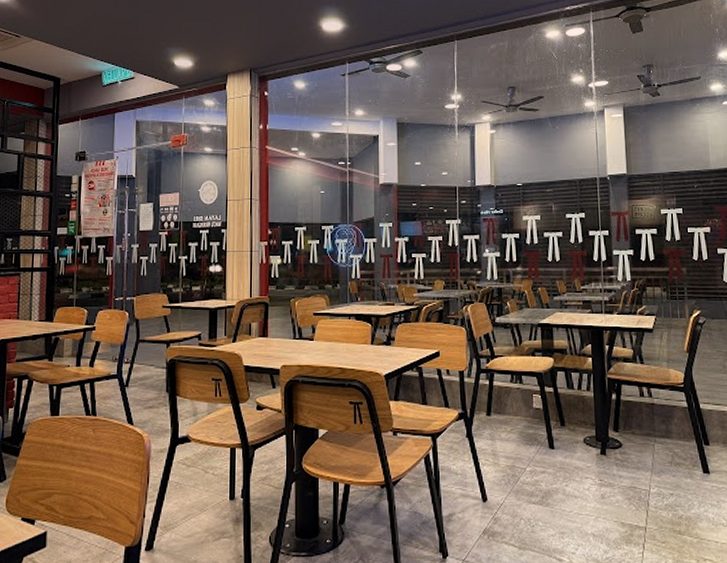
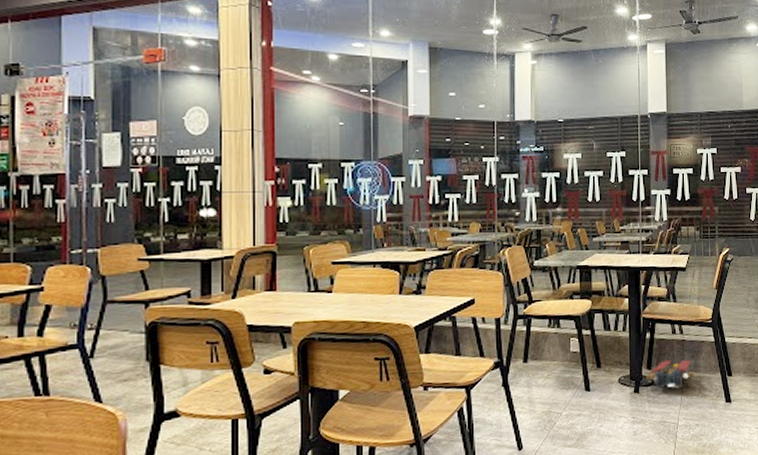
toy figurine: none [610,422,668,453] -> present [644,359,696,389]

